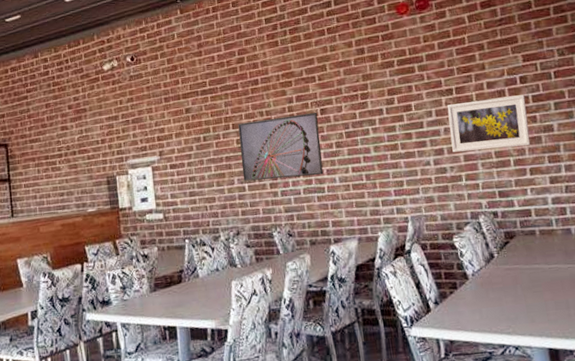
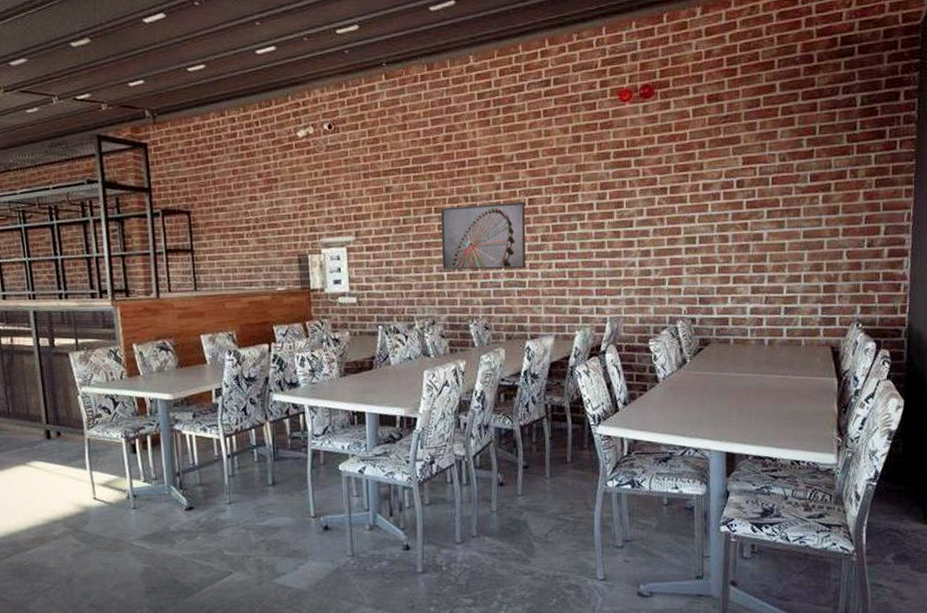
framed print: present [447,94,531,152] -> none [659,200,739,255]

